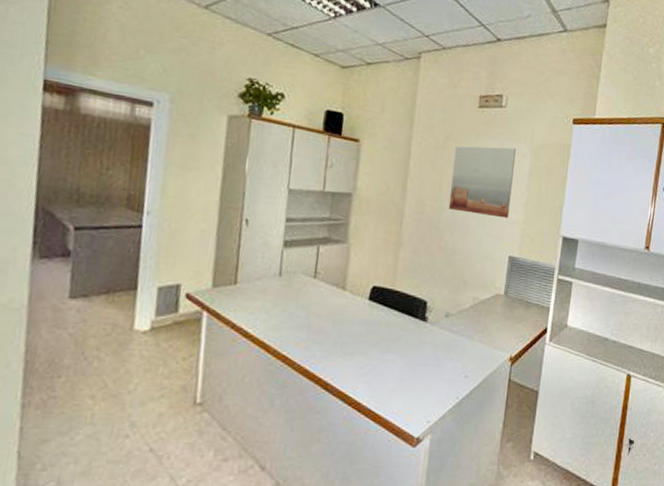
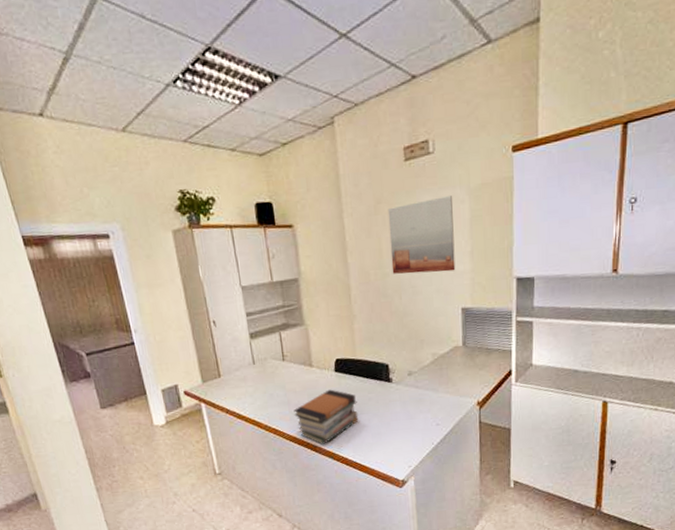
book stack: none [311,319,386,384] -> present [293,389,359,446]

